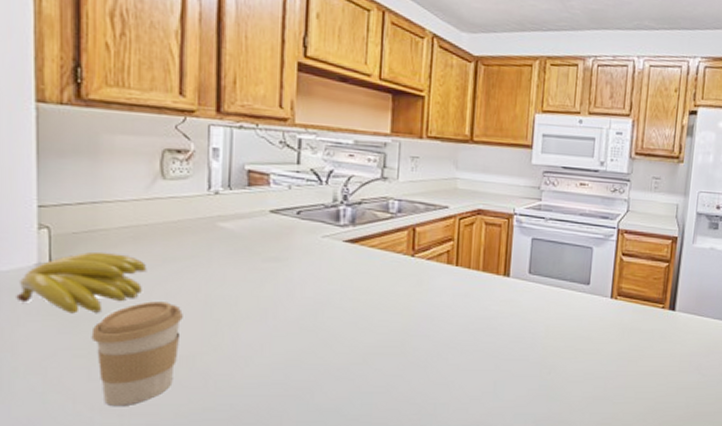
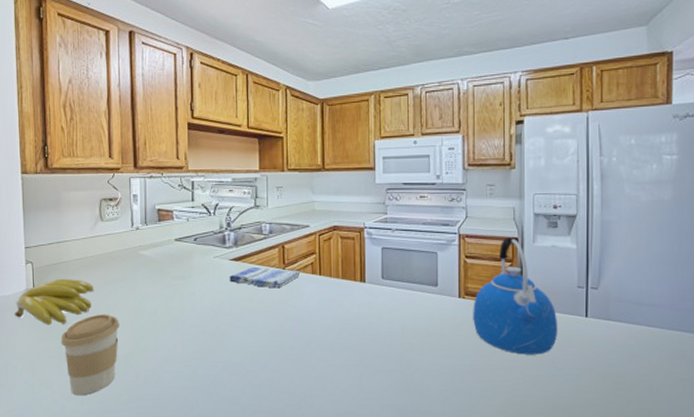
dish towel: none [341,251,432,279] -> present [229,266,299,289]
kettle: none [623,236,708,360] -> present [473,237,558,355]

